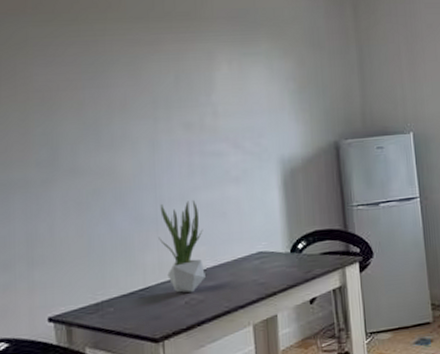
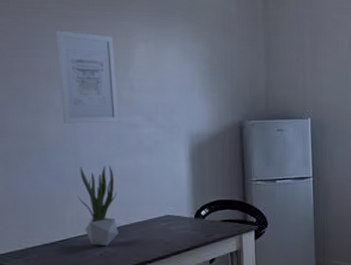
wall art: none [131,57,202,157] -> present [56,30,119,124]

